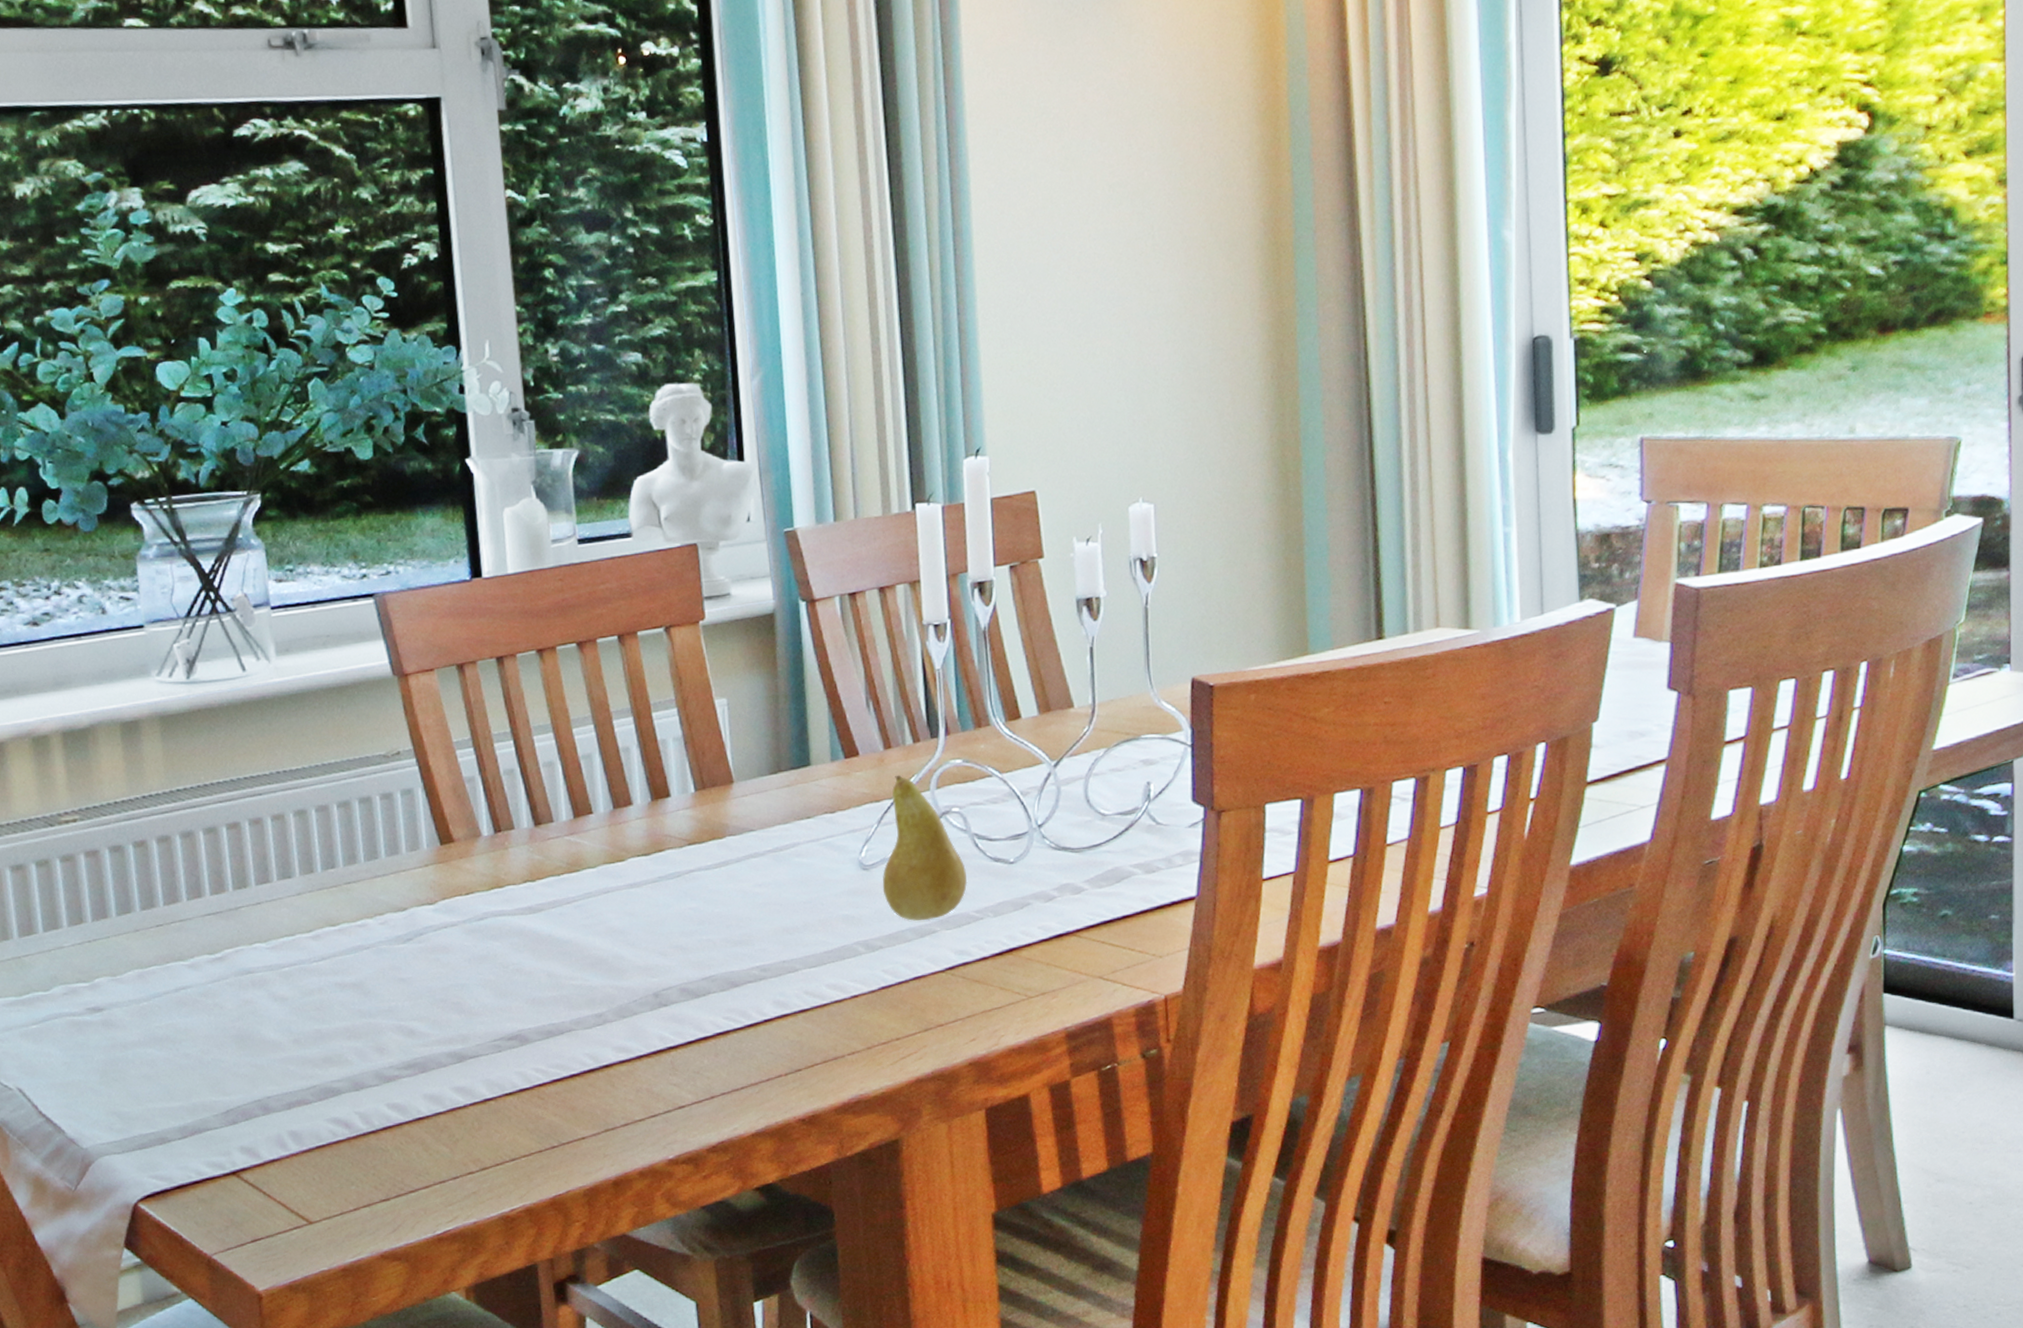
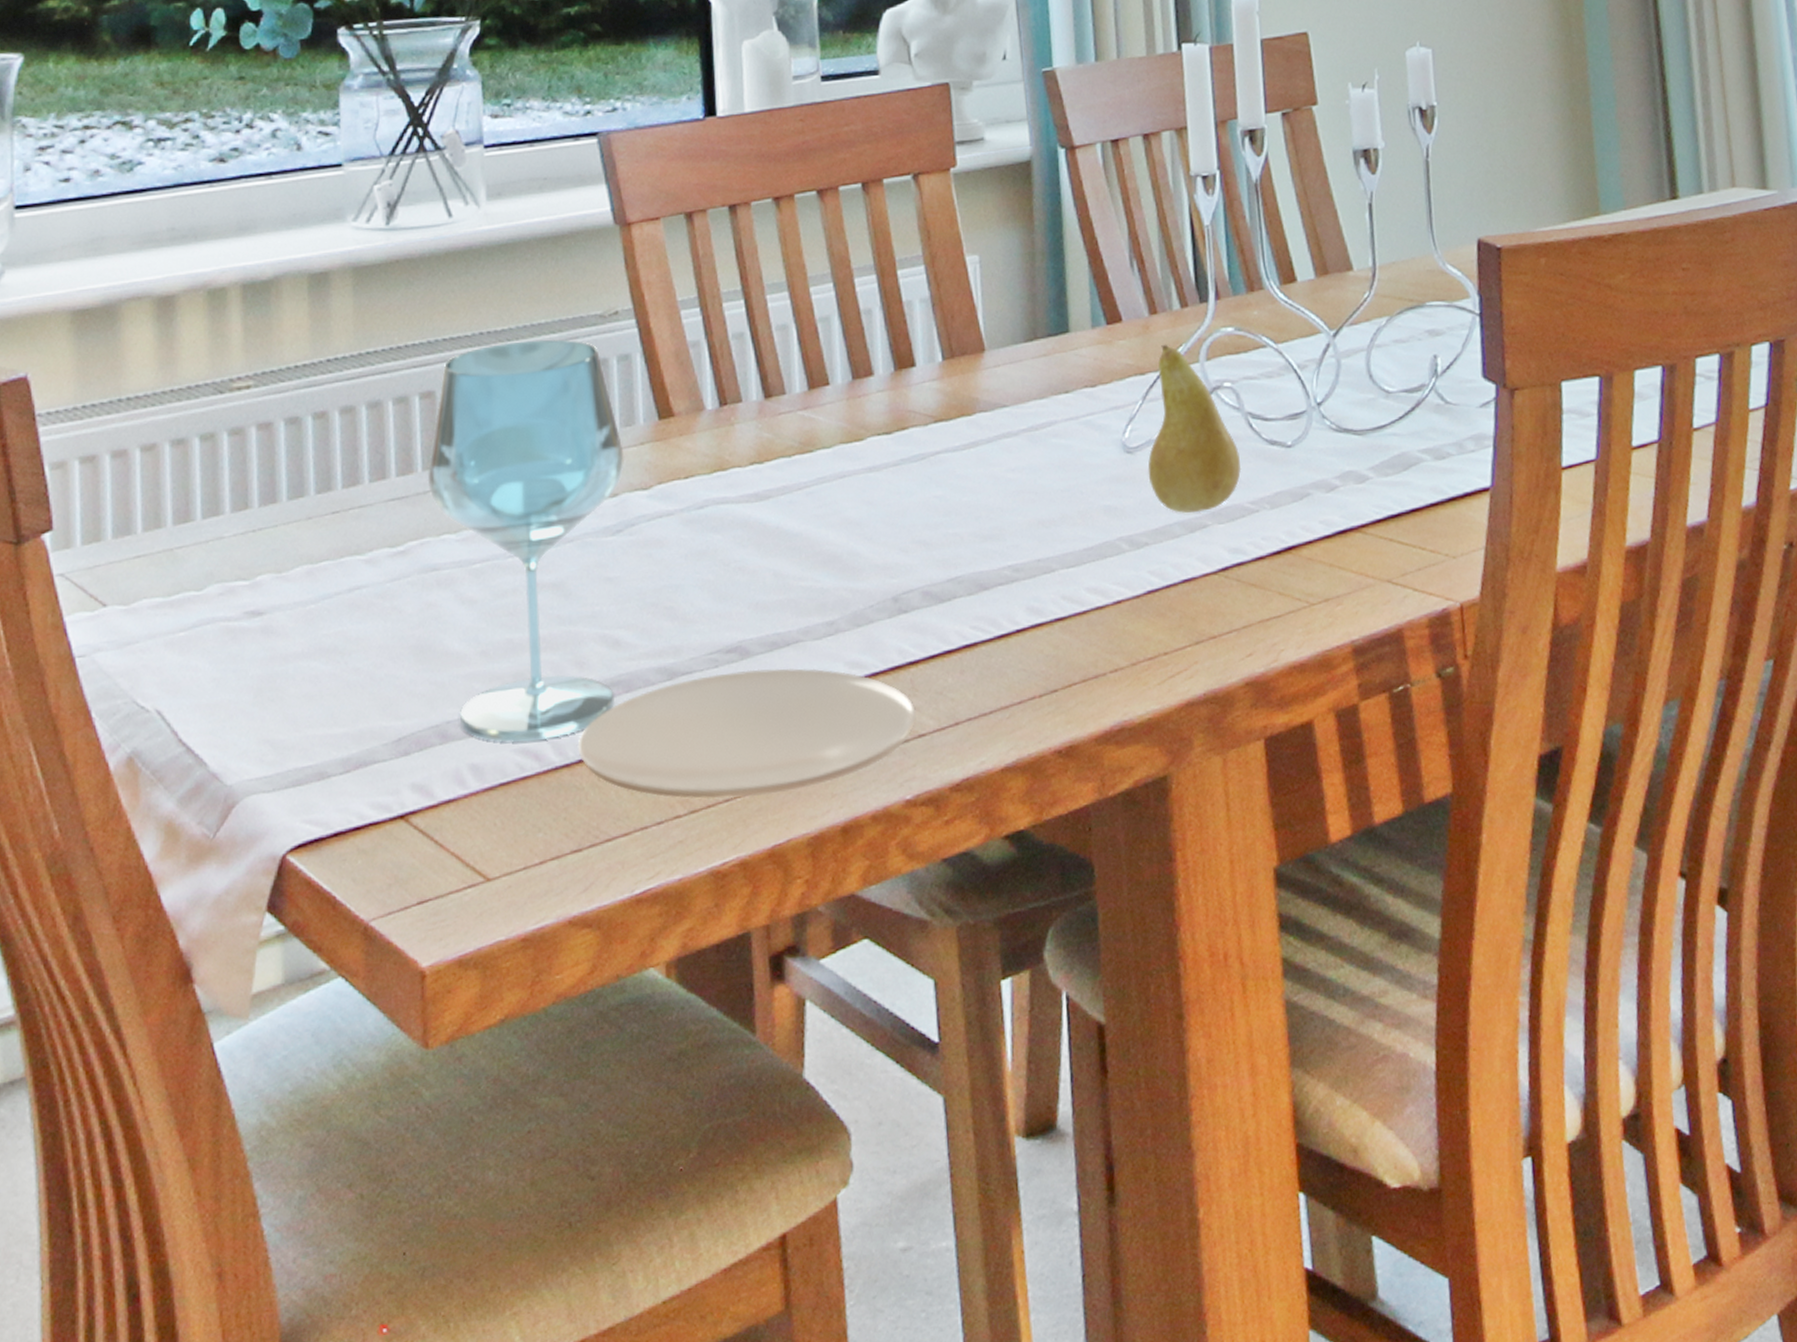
wine glass: none [238,776,412,1114] -> present [427,339,625,743]
plate: none [381,1052,678,1159] -> present [577,668,918,800]

